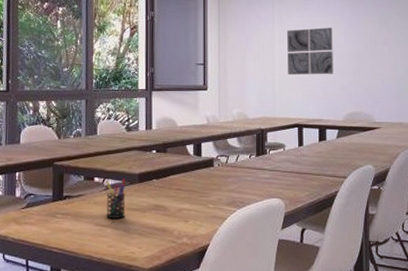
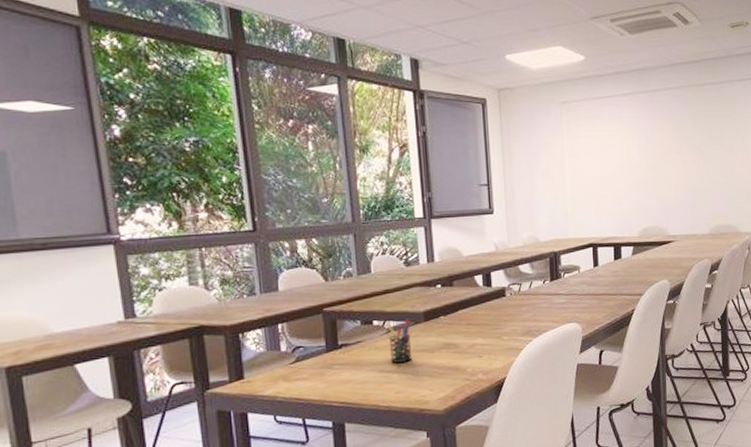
wall art: present [287,27,334,75] -> none [577,137,627,192]

